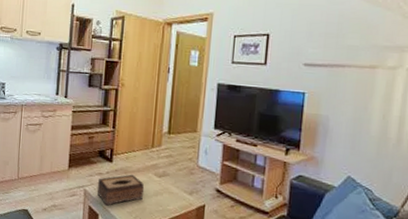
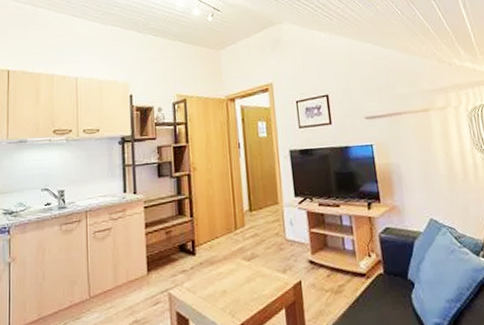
tissue box: present [97,174,145,206] -> none [182,264,236,307]

